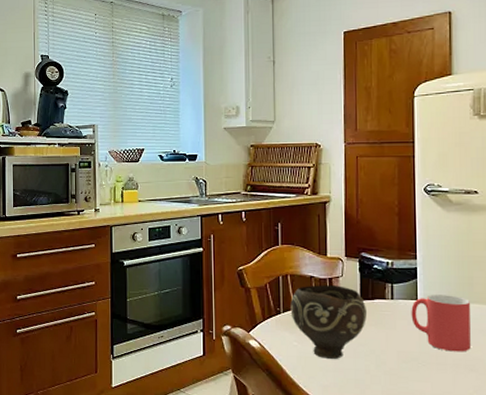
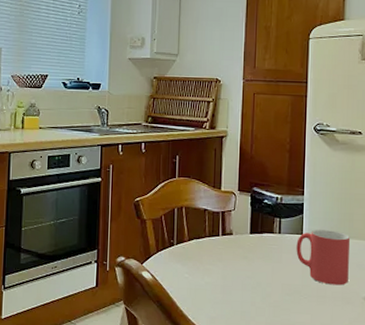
bowl: present [290,285,367,359] -> none [183,218,255,291]

